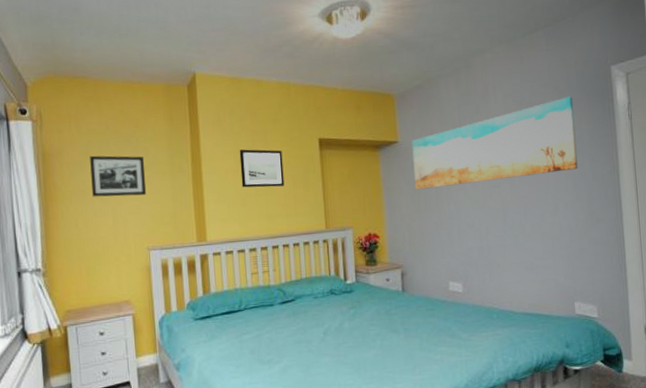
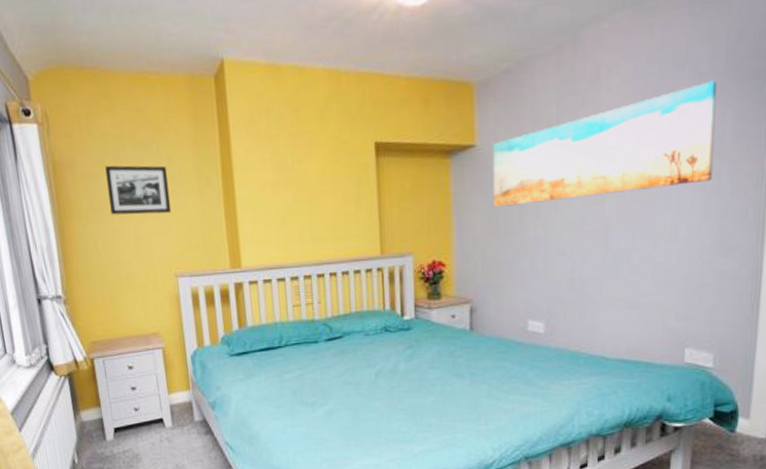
wall art: present [239,149,285,188] -> none [277,156,332,204]

